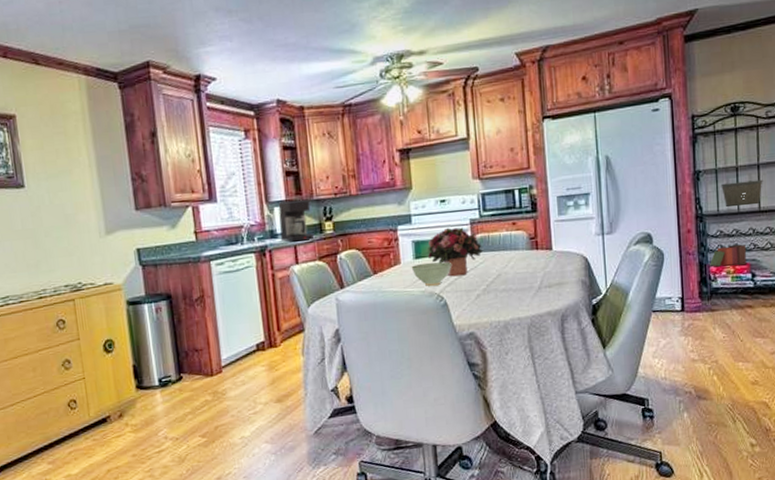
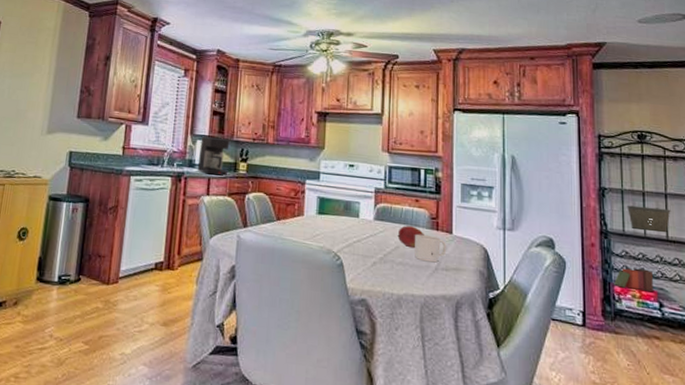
bowl: present [411,262,451,287] -> none [313,219,352,245]
bouquet: present [427,227,483,277] -> none [330,191,384,241]
fruit: none [498,251,524,273] -> present [397,226,424,249]
mug: none [515,256,548,283] -> present [415,233,447,263]

